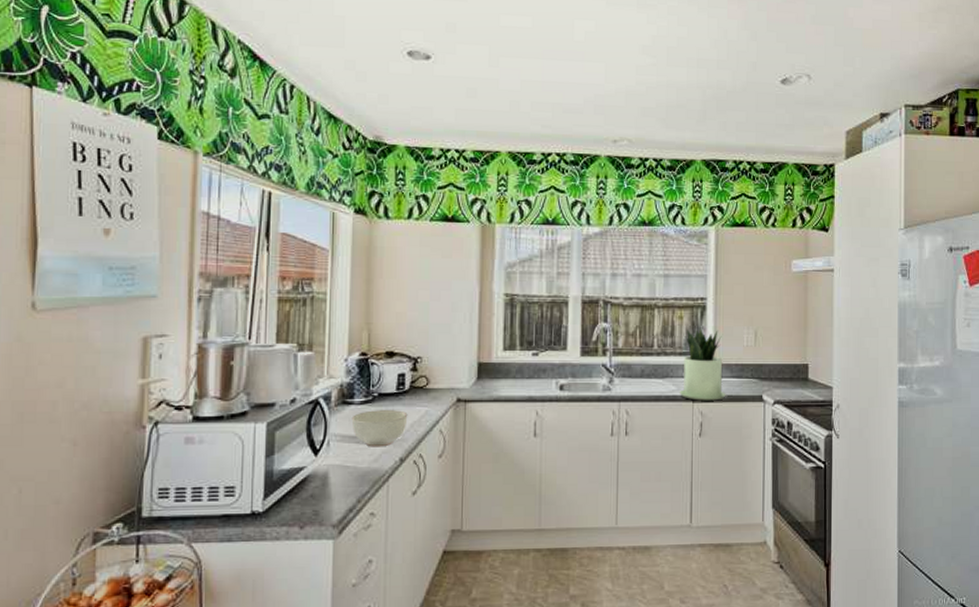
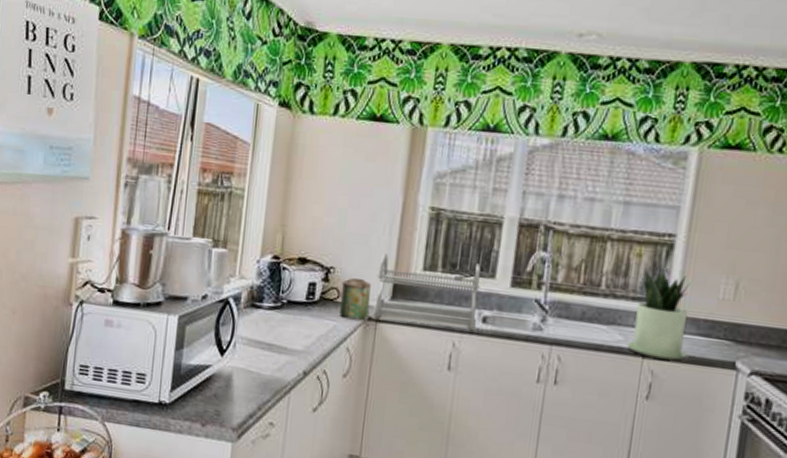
bowl: present [351,410,408,447] -> none [258,317,315,357]
canister: none [429,365,458,403] -> present [338,278,371,321]
dish rack: none [461,338,555,402] -> present [373,252,481,332]

